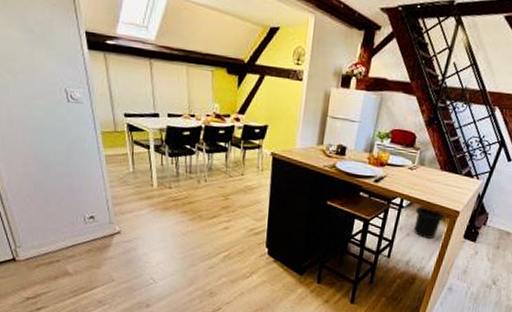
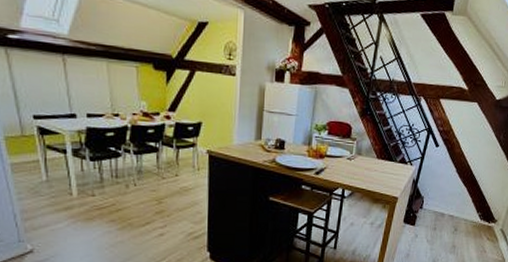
trash can: present [413,206,445,239] -> none [357,195,385,226]

